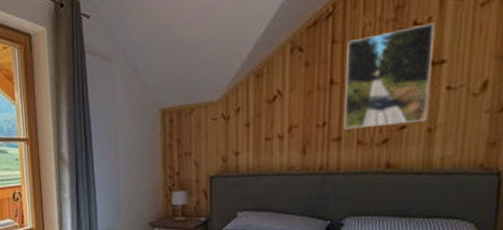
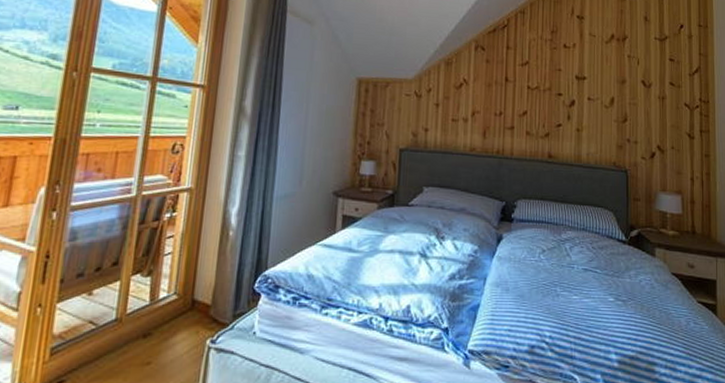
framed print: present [344,22,434,130] -> none [516,48,577,123]

